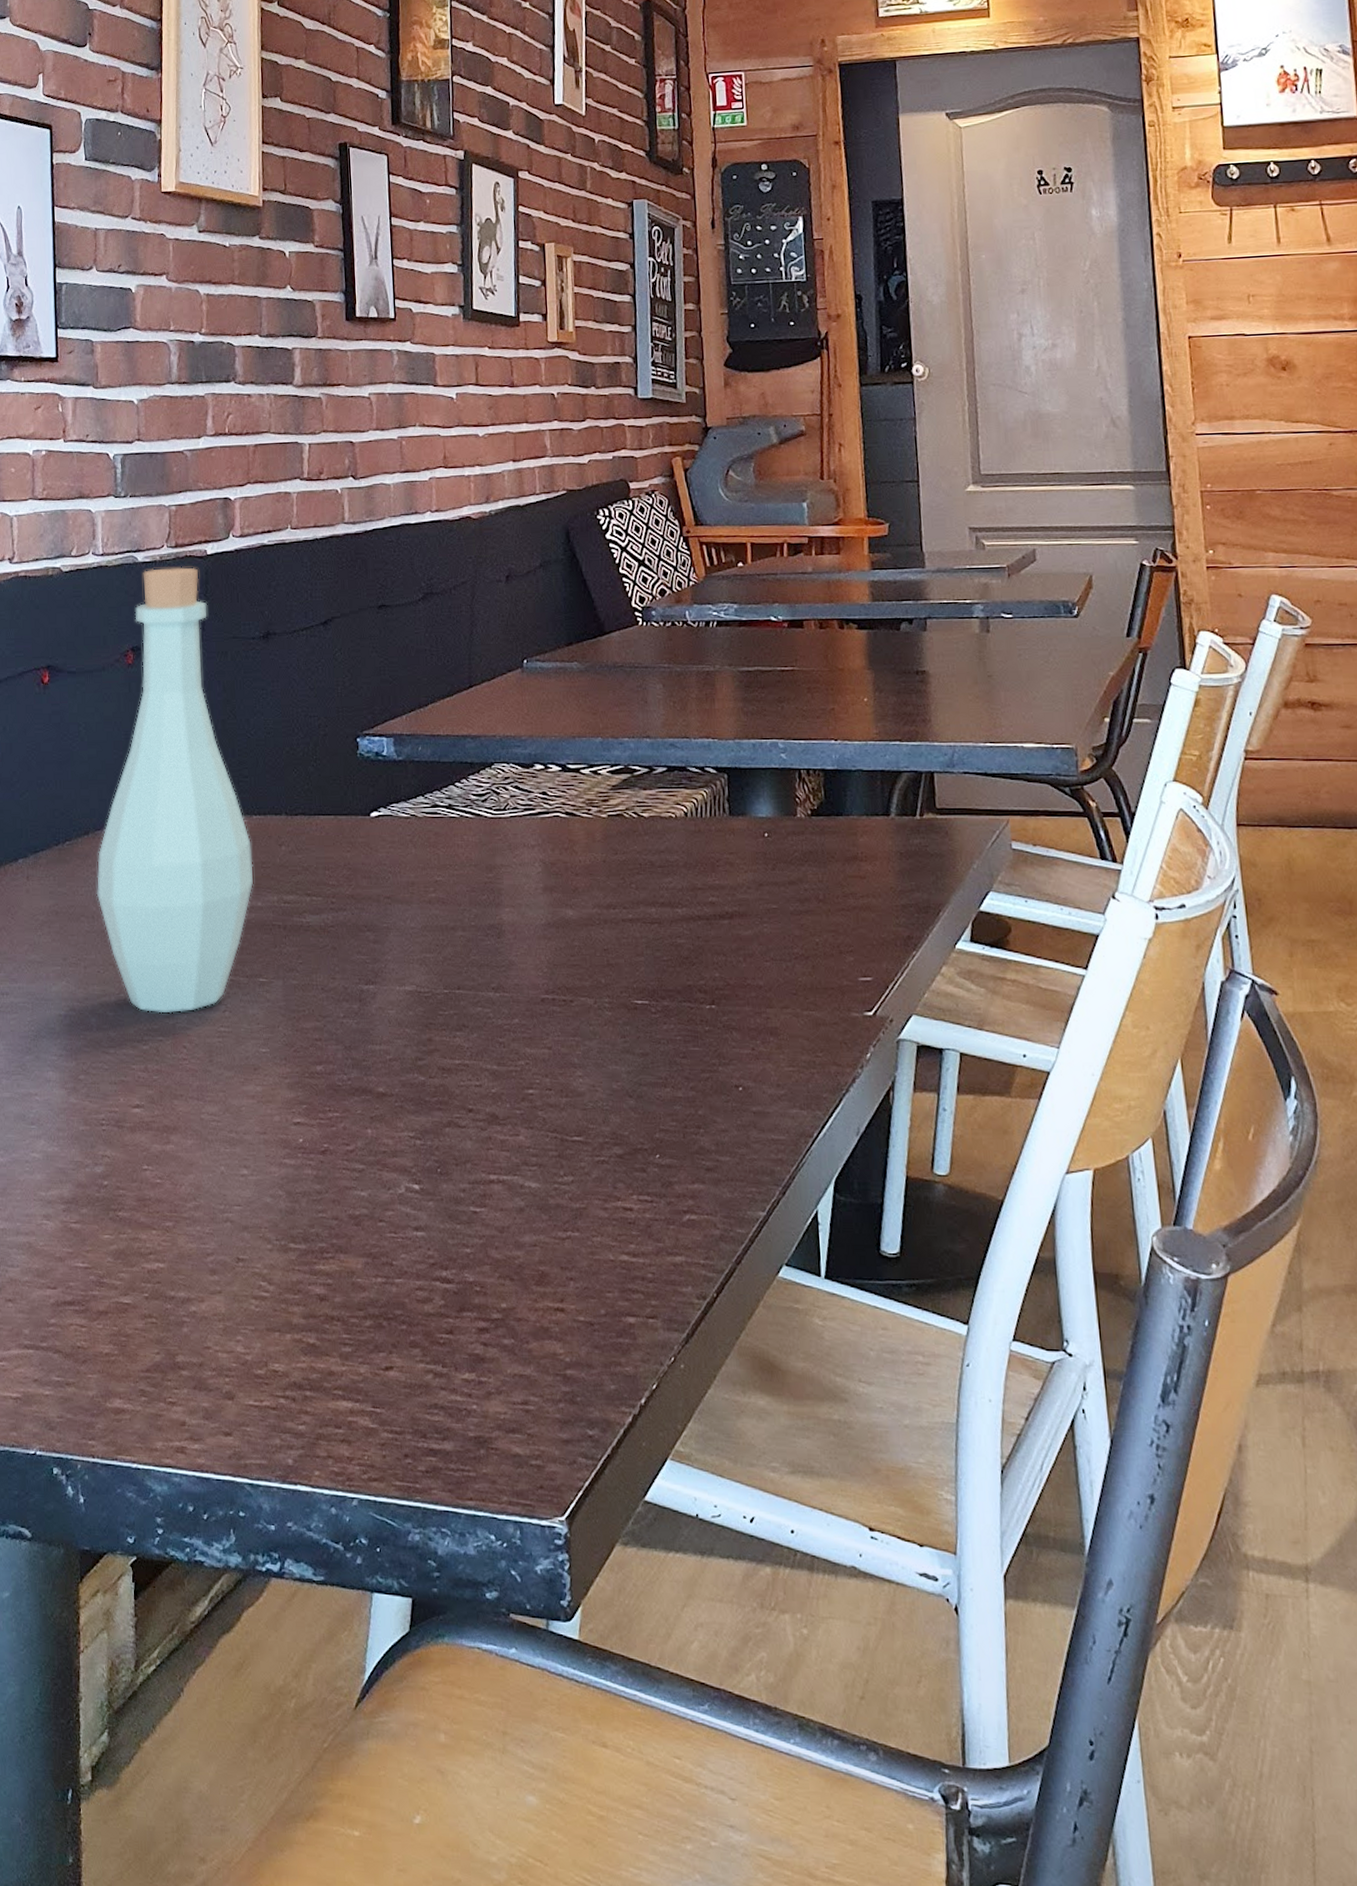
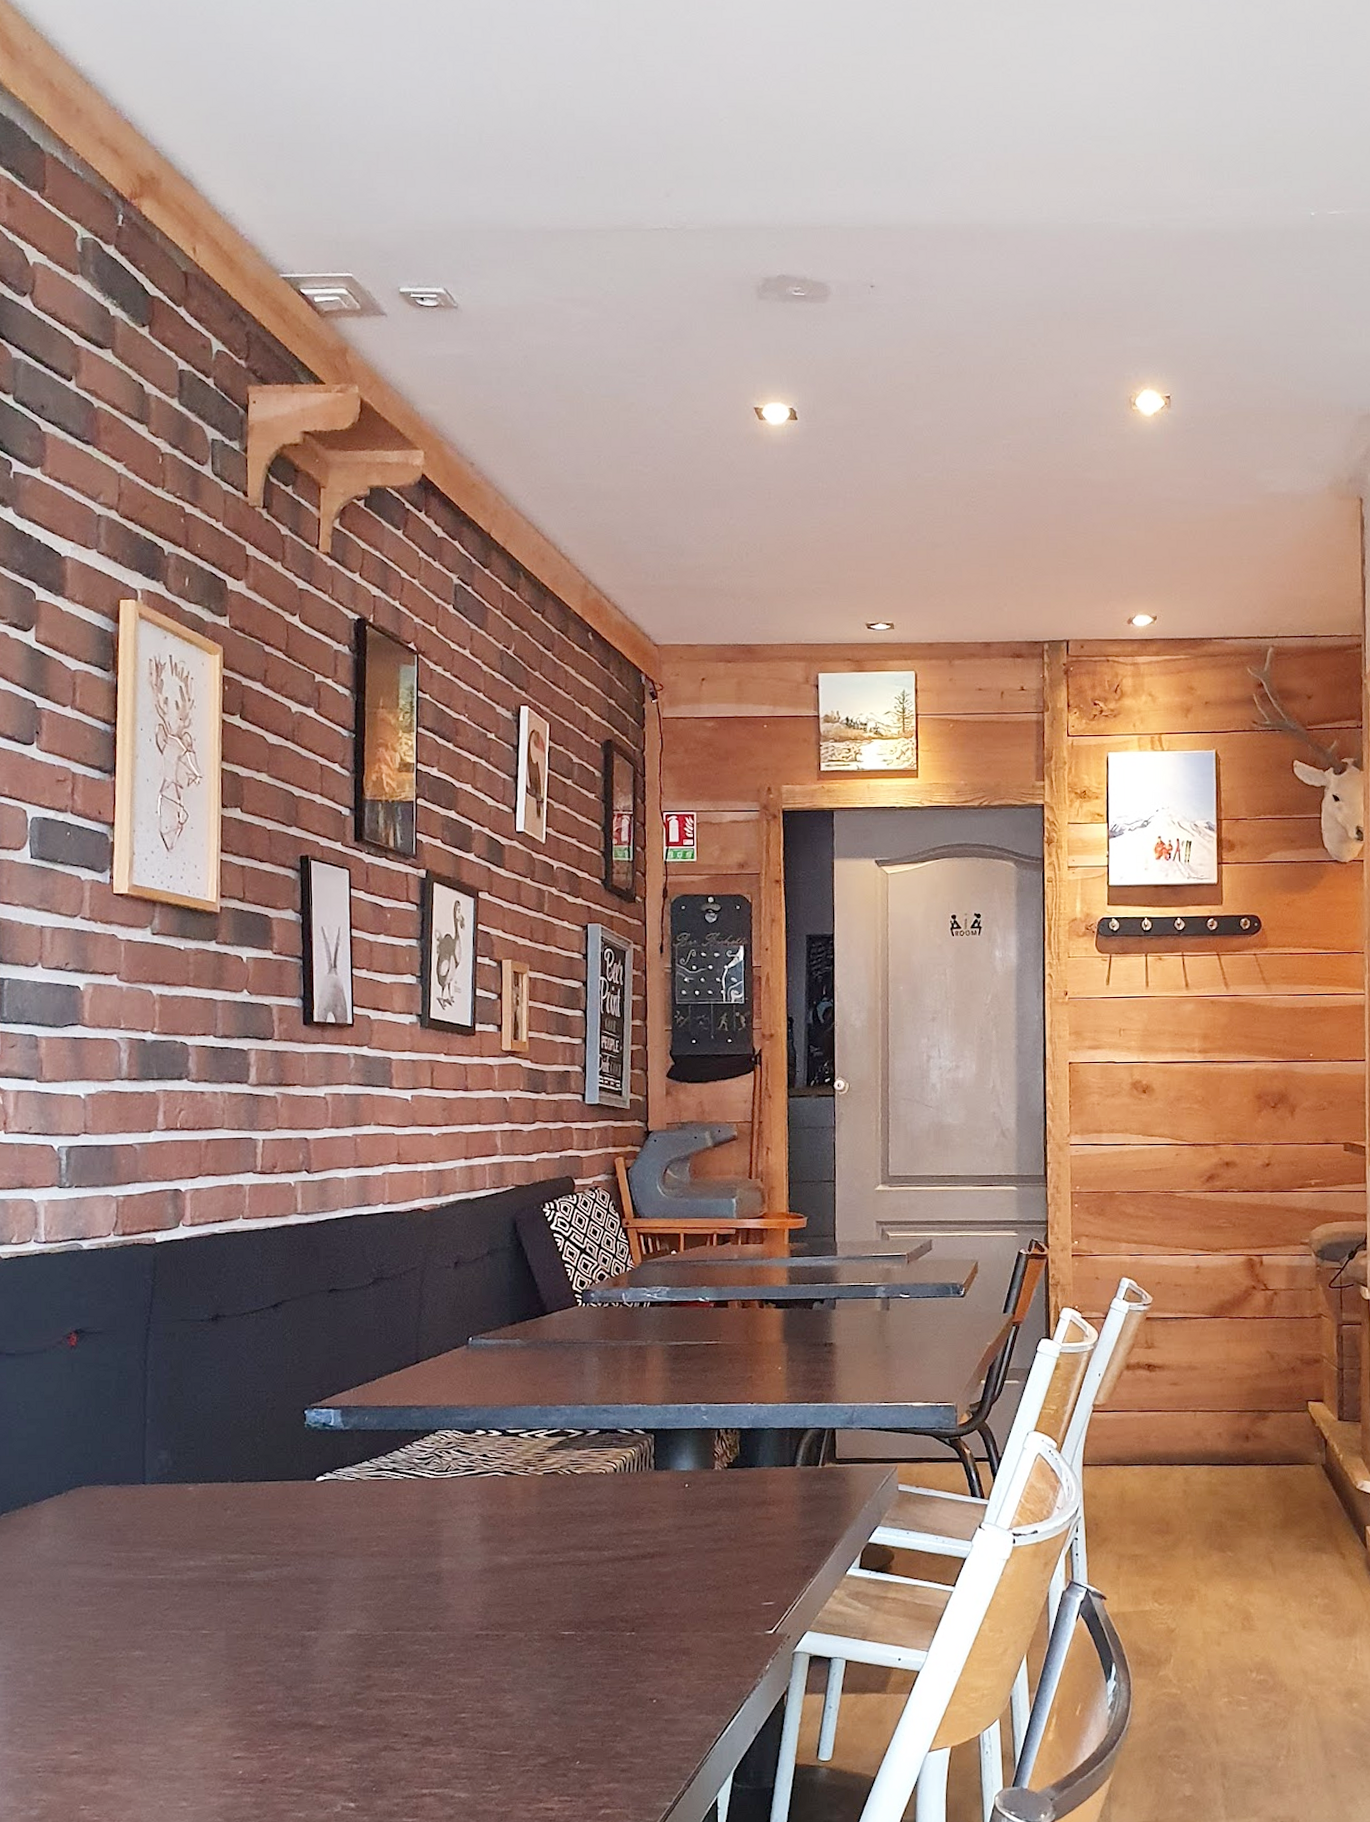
bottle: present [96,567,254,1014] -> none [34,1254,198,1668]

